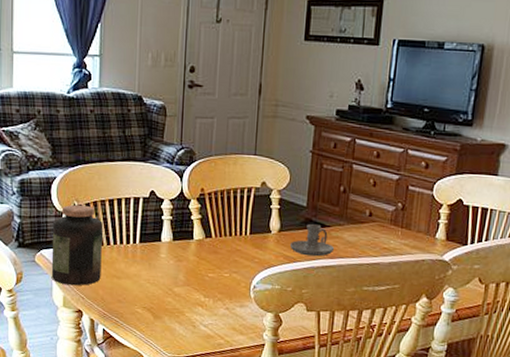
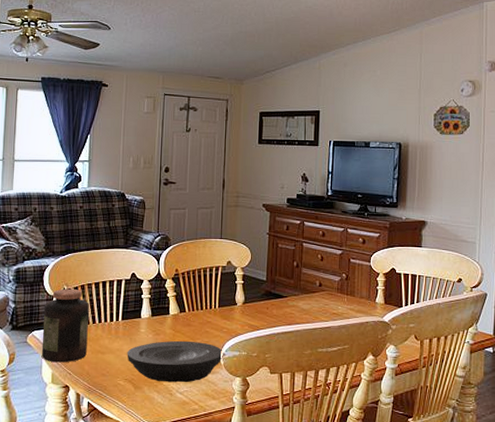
plate: none [145,268,254,315] -> present [127,340,223,383]
candle holder: present [289,223,334,257] -> none [253,295,291,324]

